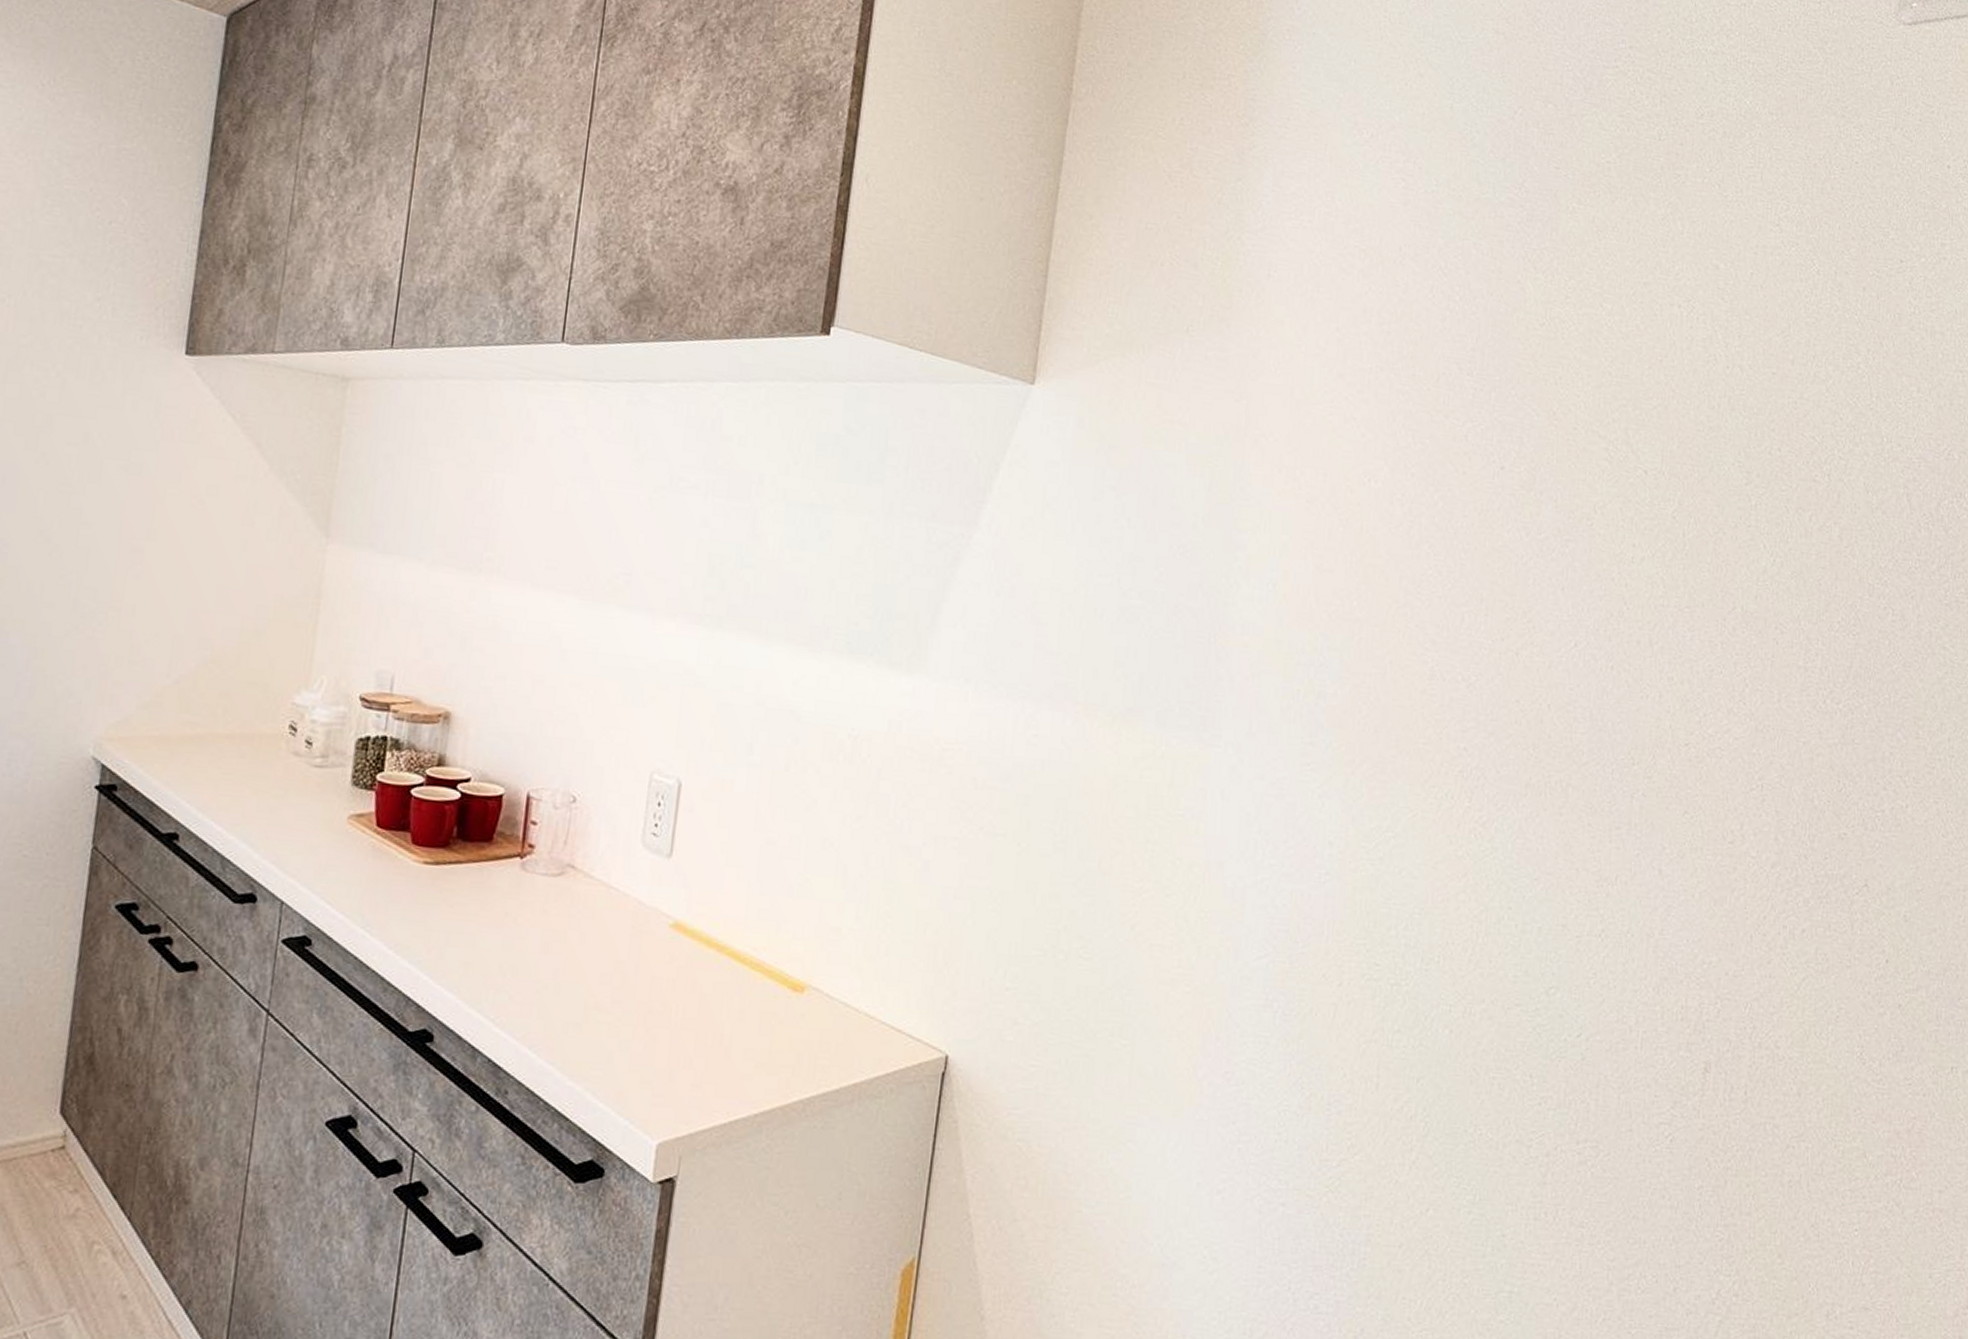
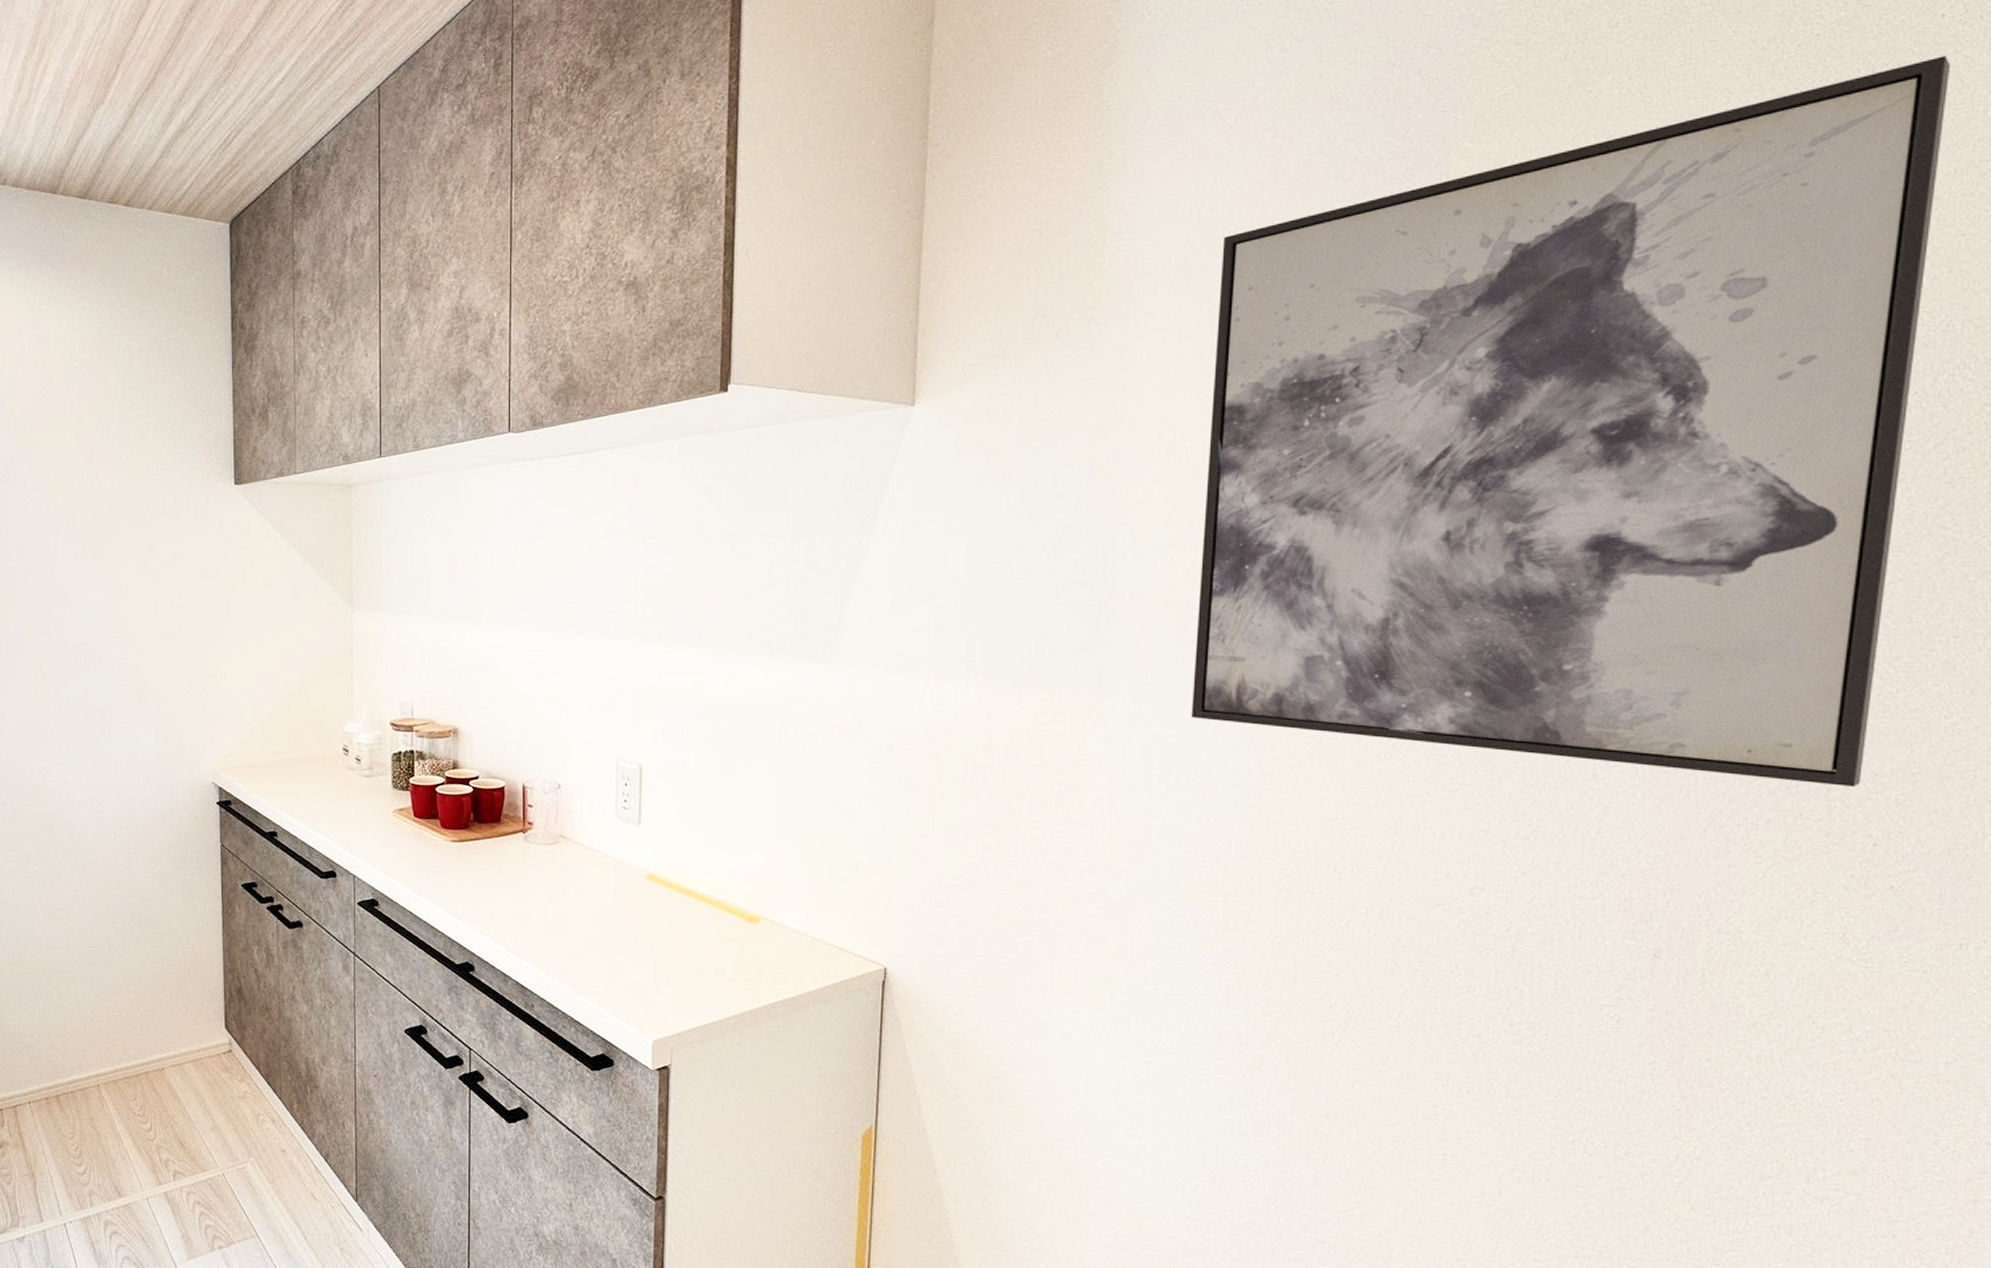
wall art: none [1293,203,1954,901] -> present [1191,56,1951,788]

